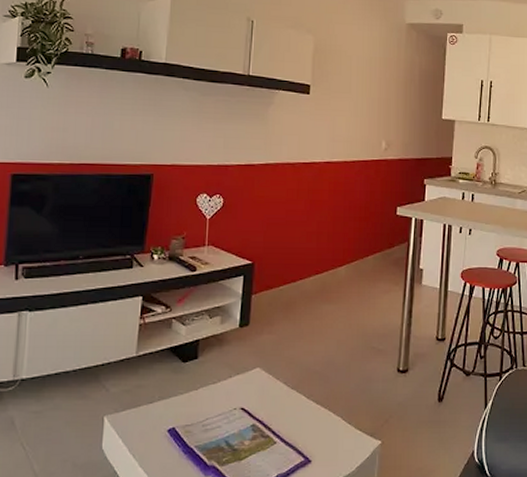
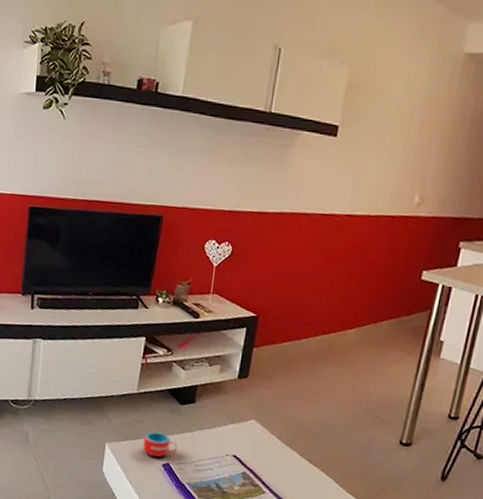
mug: none [146,395,183,424] -> present [143,431,178,458]

